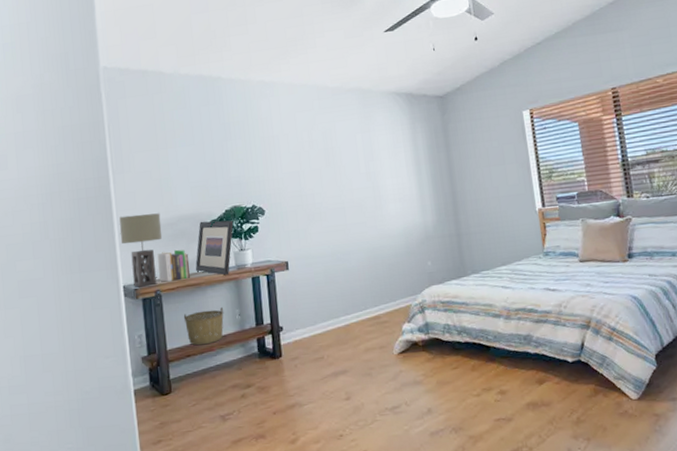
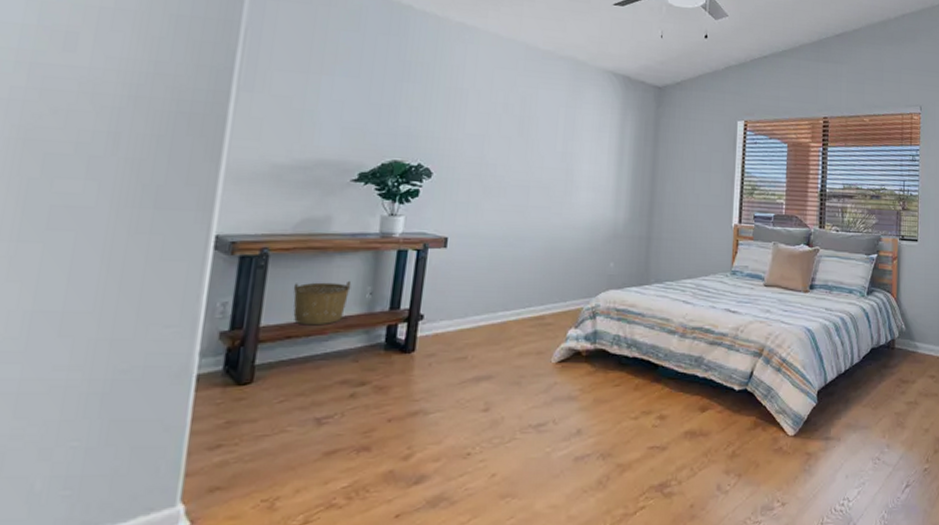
table lamp: present [119,213,163,287] -> none [226,146,293,241]
books: present [157,249,190,282] -> none [271,200,320,240]
picture frame: present [196,220,234,275] -> none [325,172,389,243]

